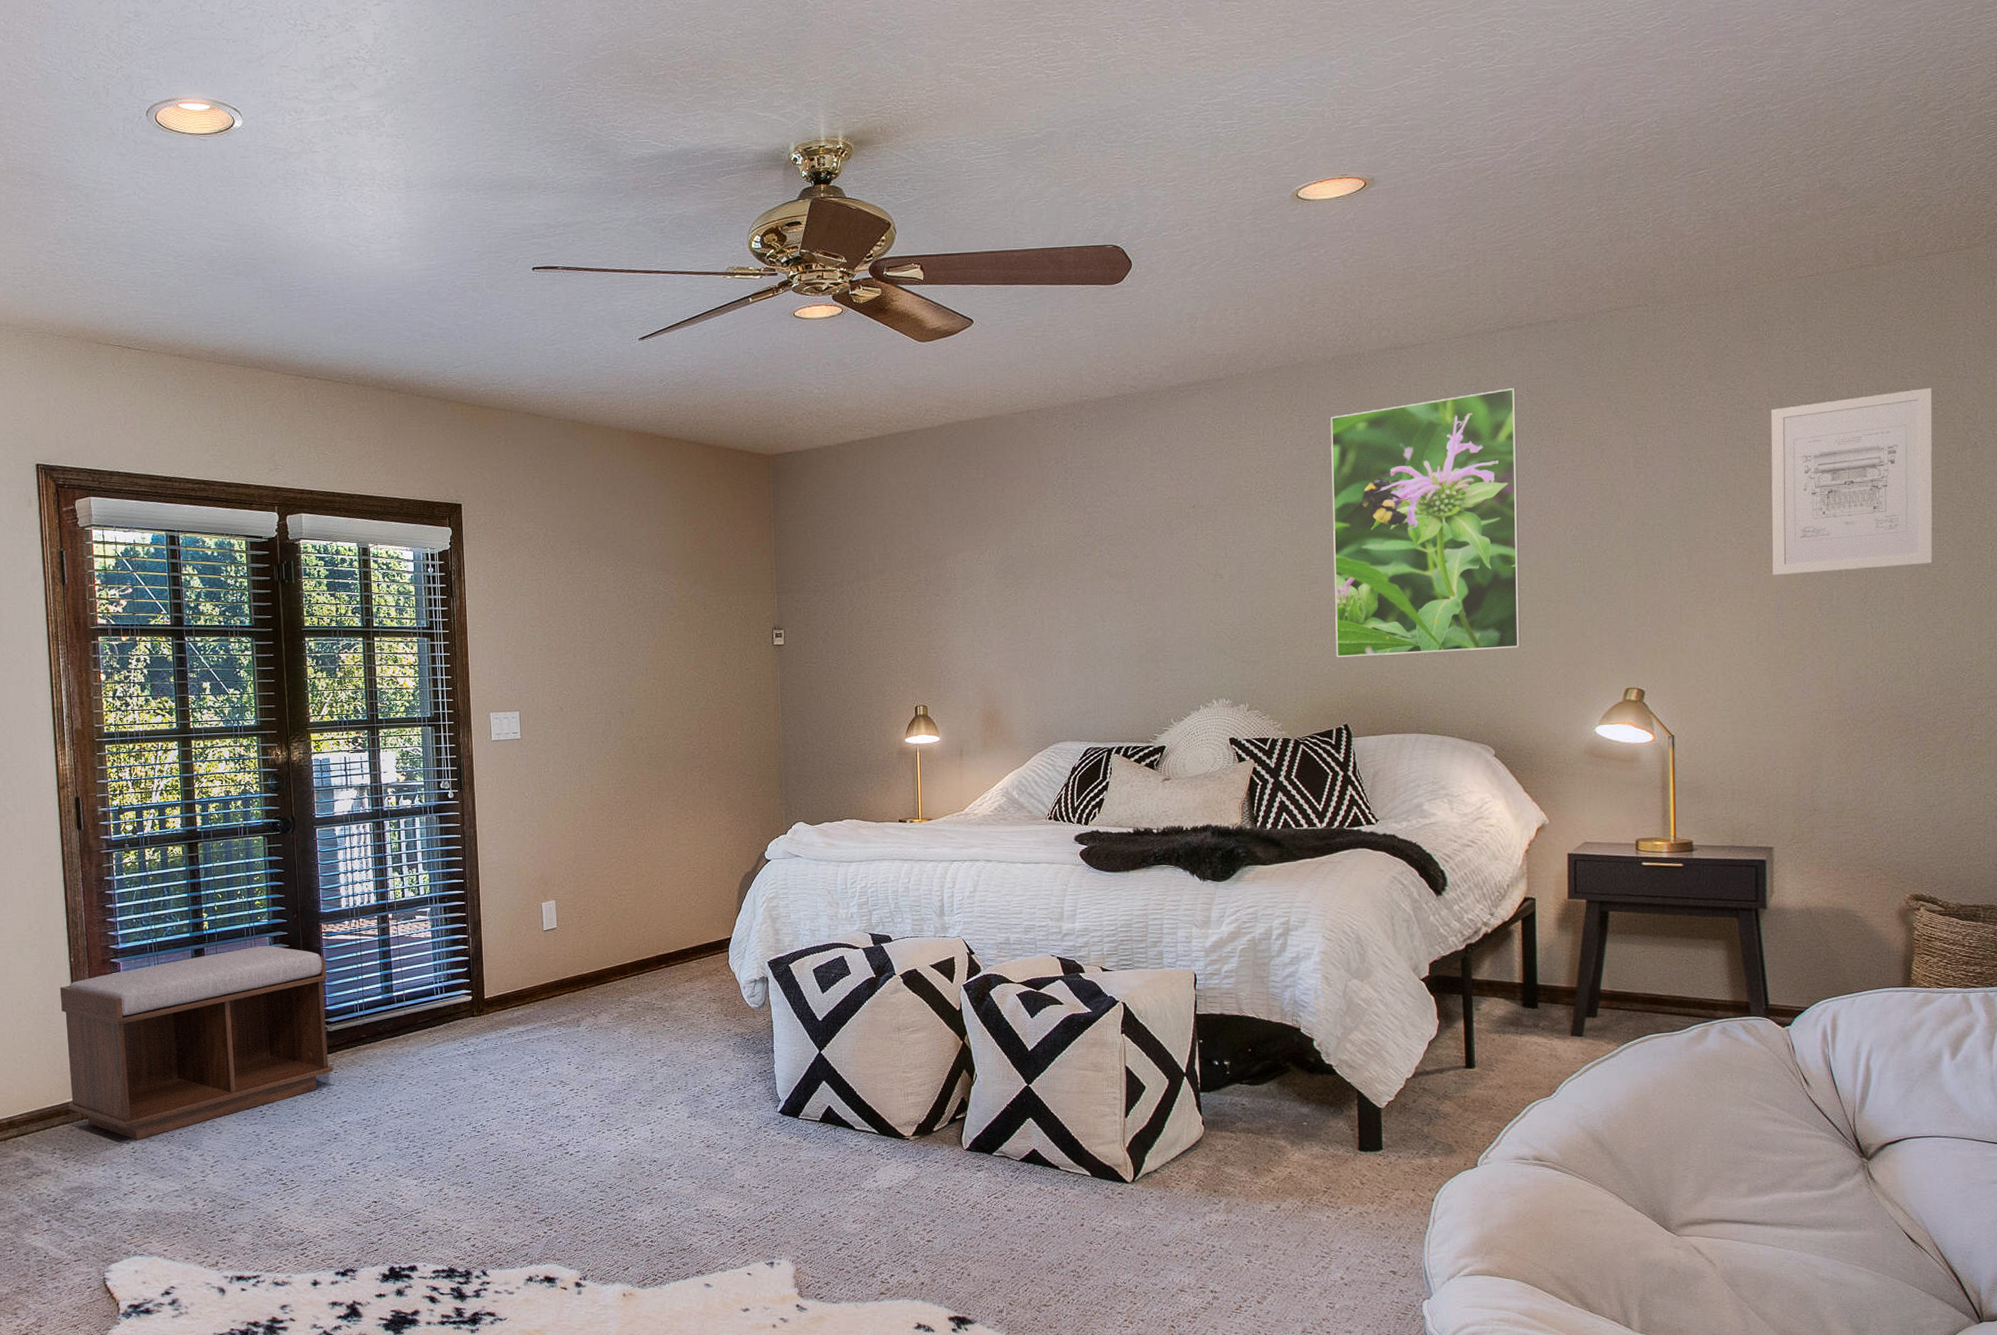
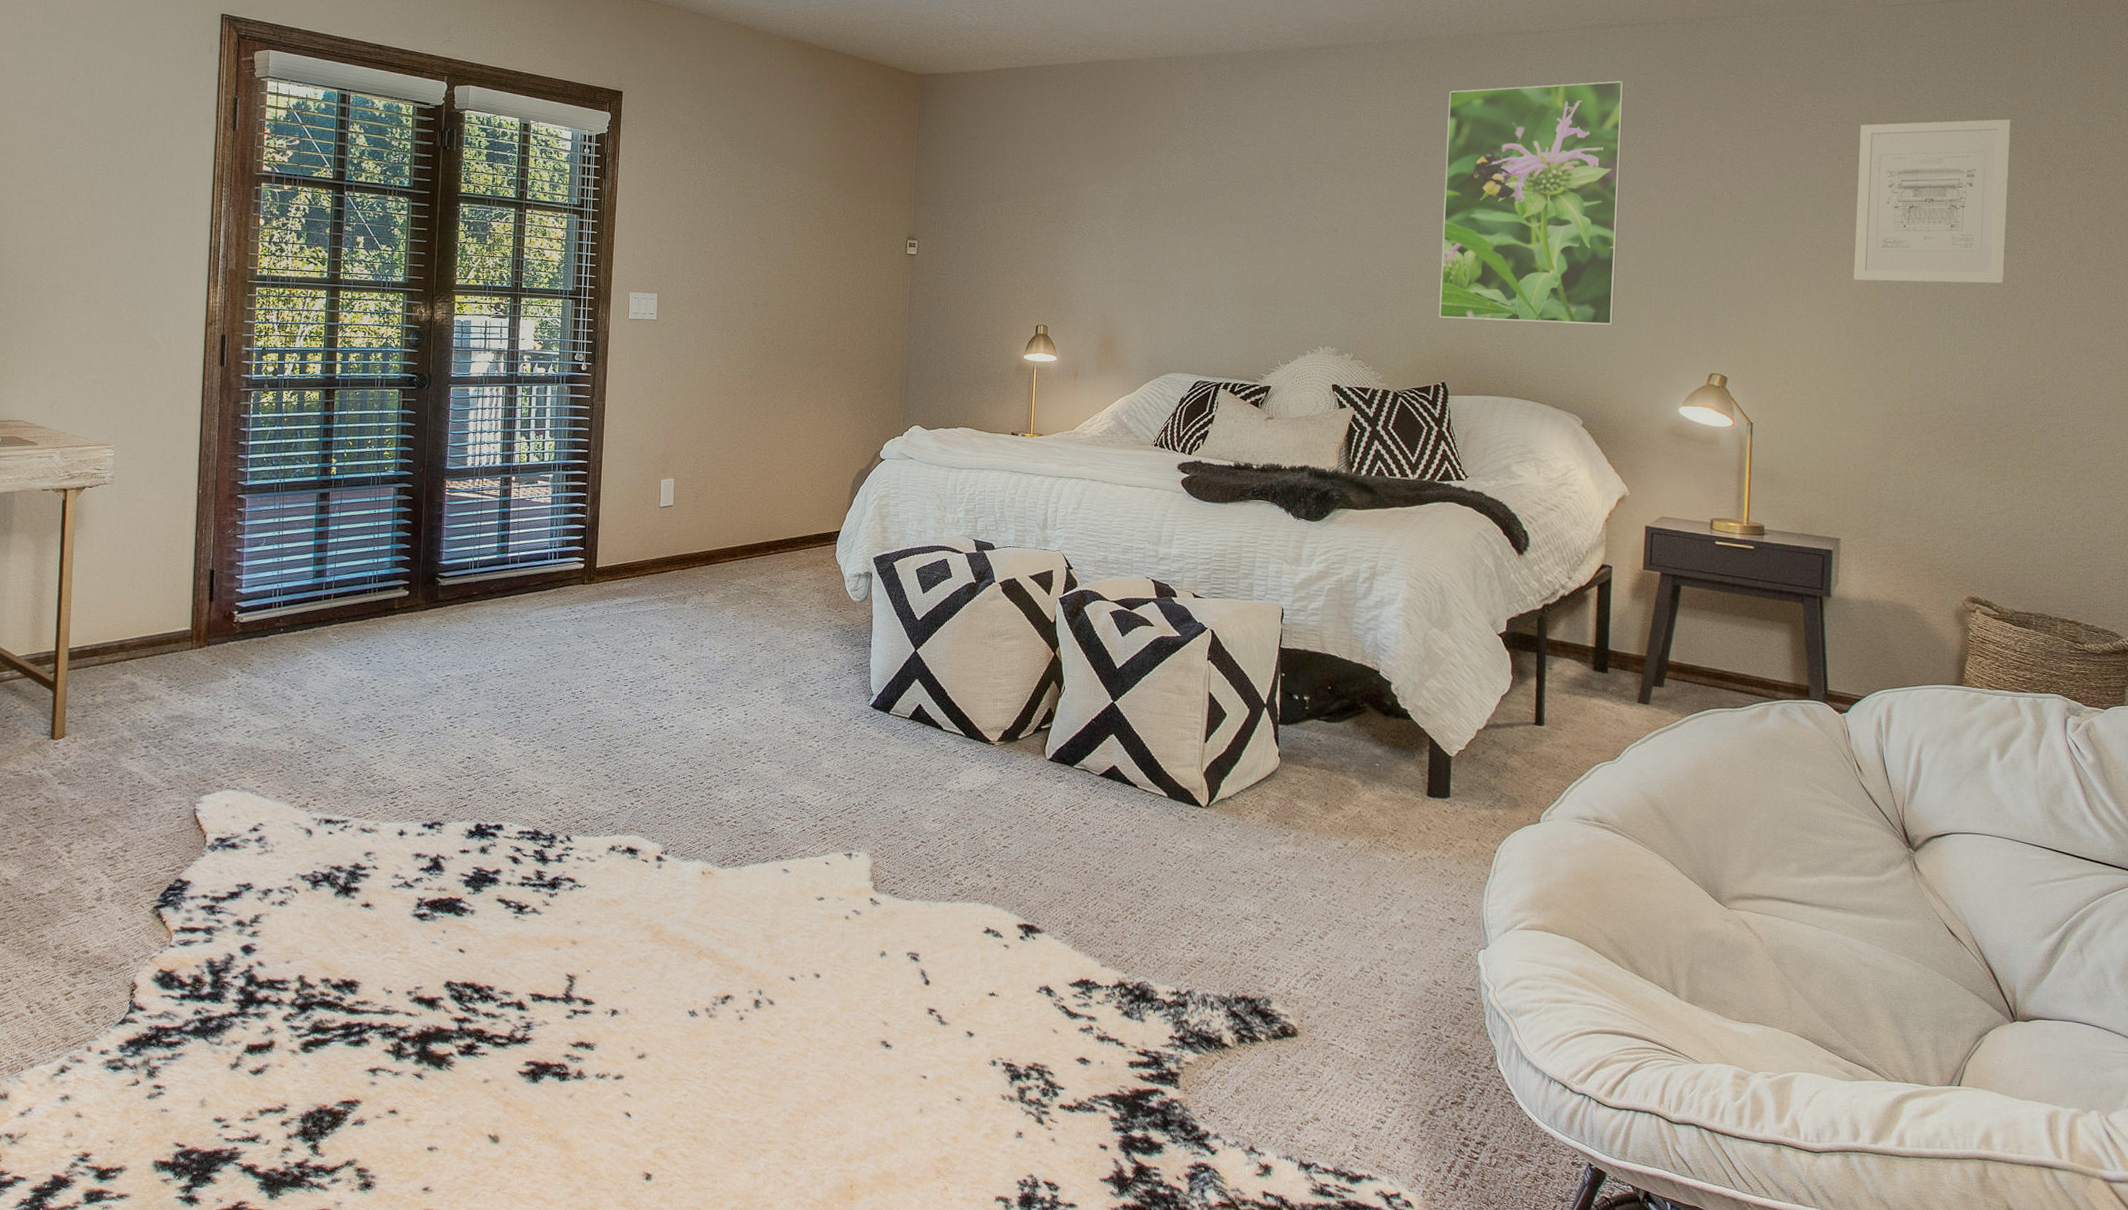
bench: present [60,945,333,1140] -> none [179,495,446,675]

